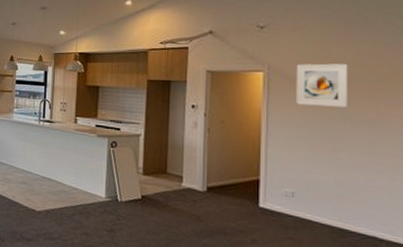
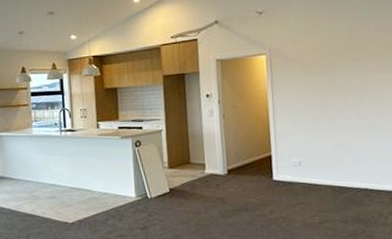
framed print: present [296,63,349,108] -> none [292,40,337,82]

